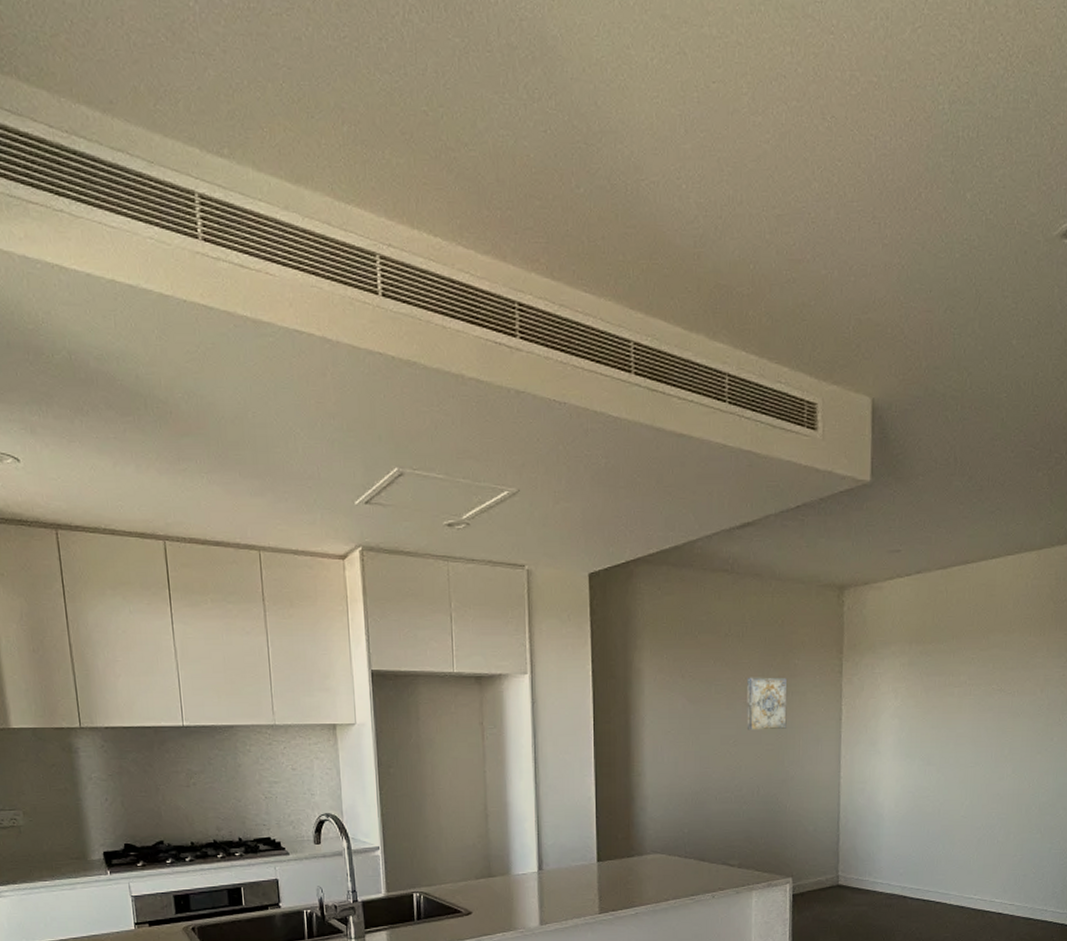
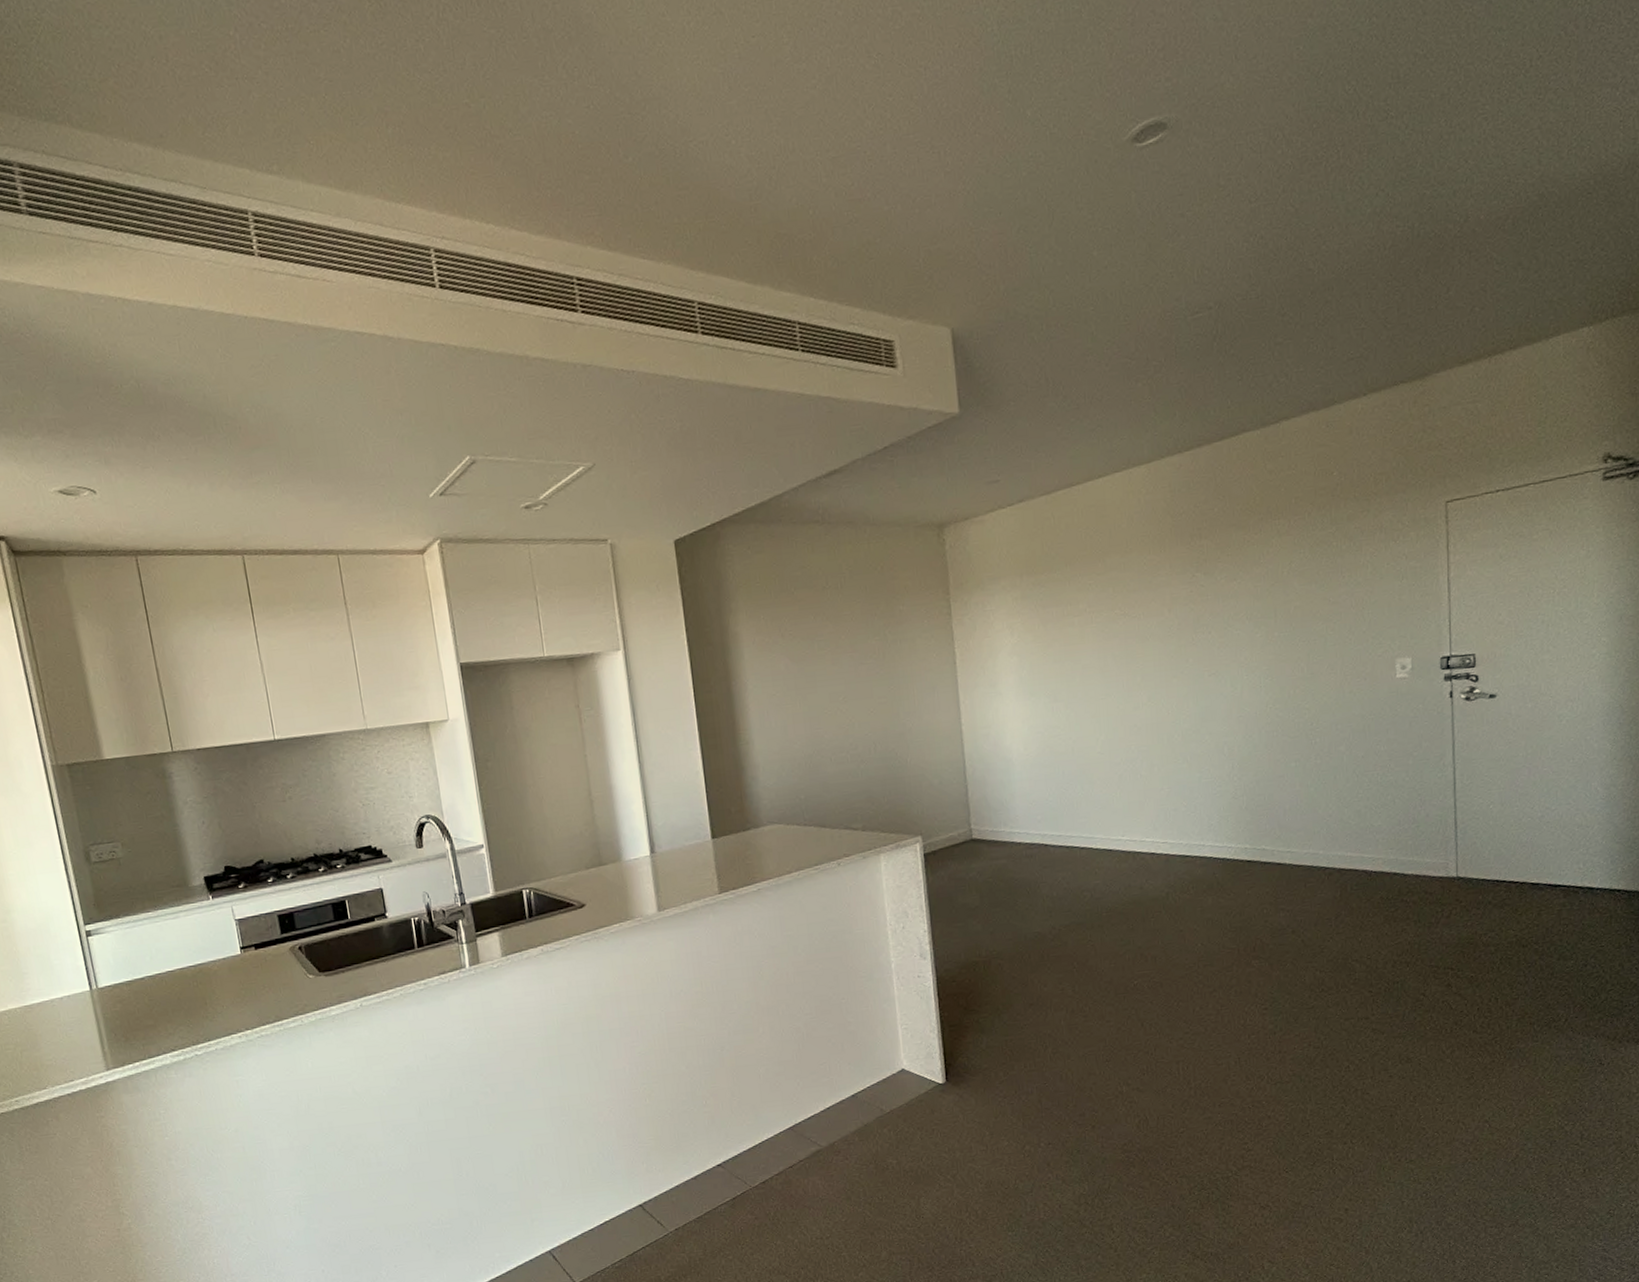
wall art: present [746,677,787,730] -> none [851,626,898,685]

